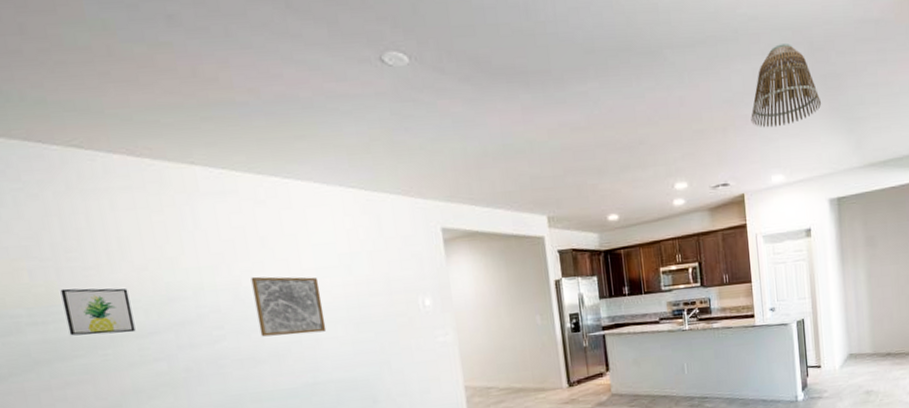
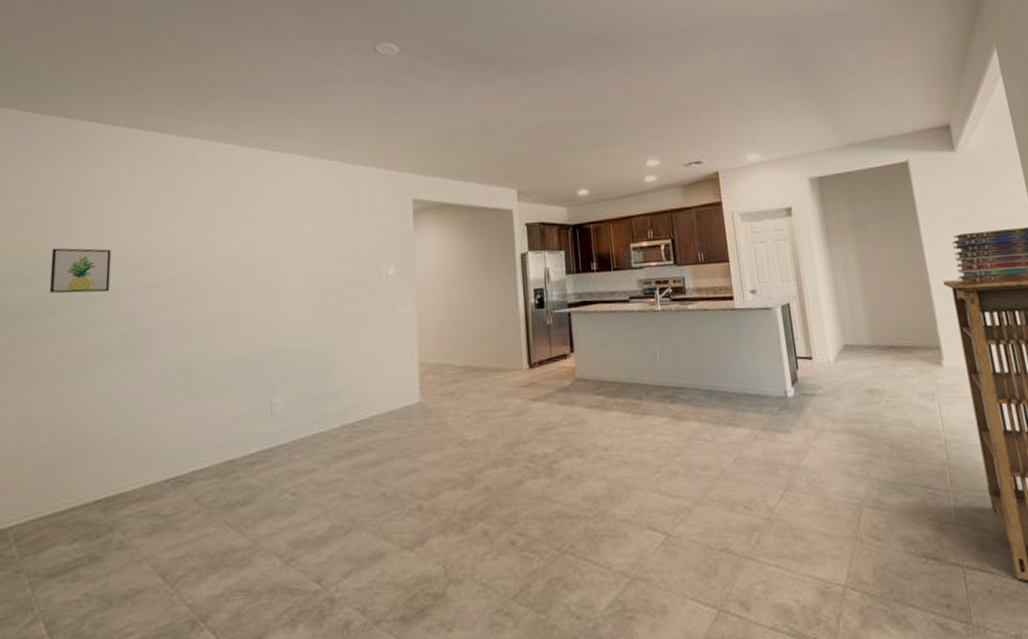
wall art: present [251,276,327,337] -> none [224,241,288,301]
lamp shade: present [751,44,822,128] -> none [723,34,795,110]

